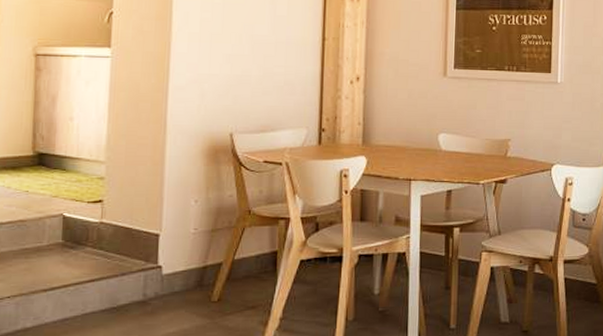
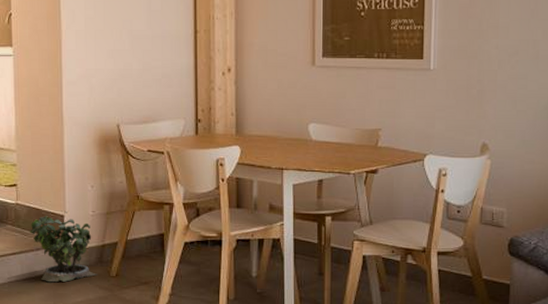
potted plant: none [114,229,195,313] -> present [29,211,97,283]

